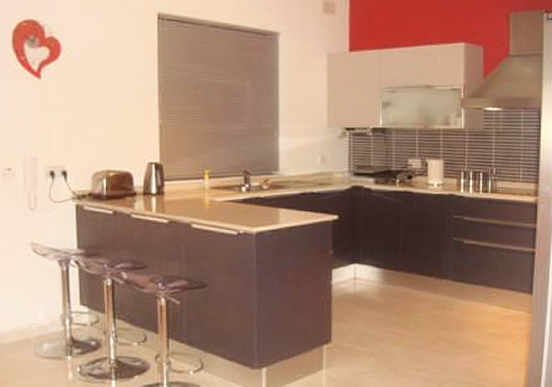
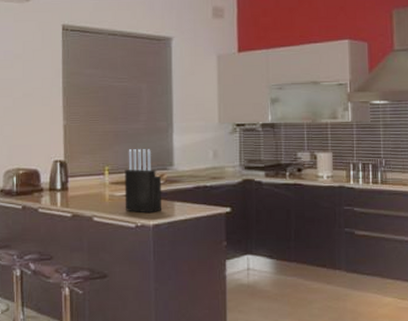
knife block: none [226,152,266,220] -> present [124,149,162,214]

